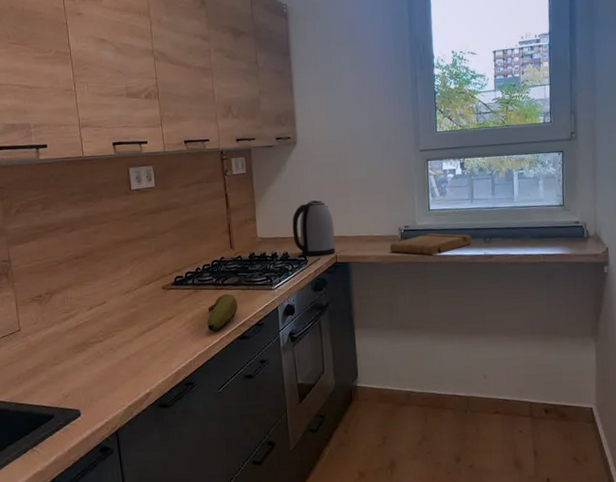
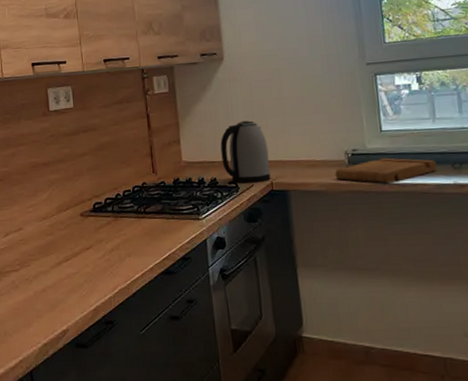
fruit: present [207,293,238,332] -> none [128,223,161,265]

